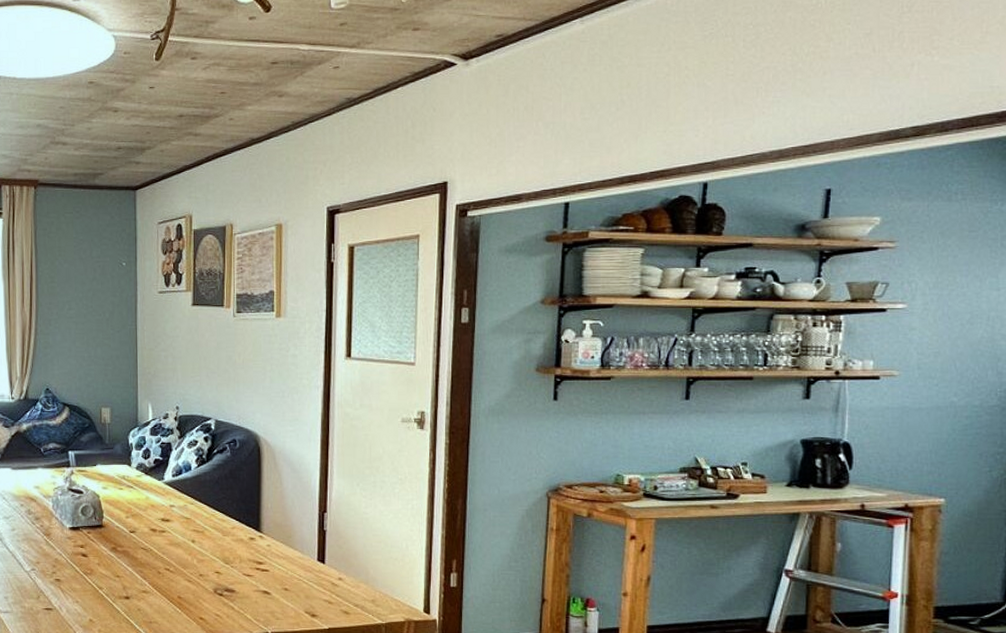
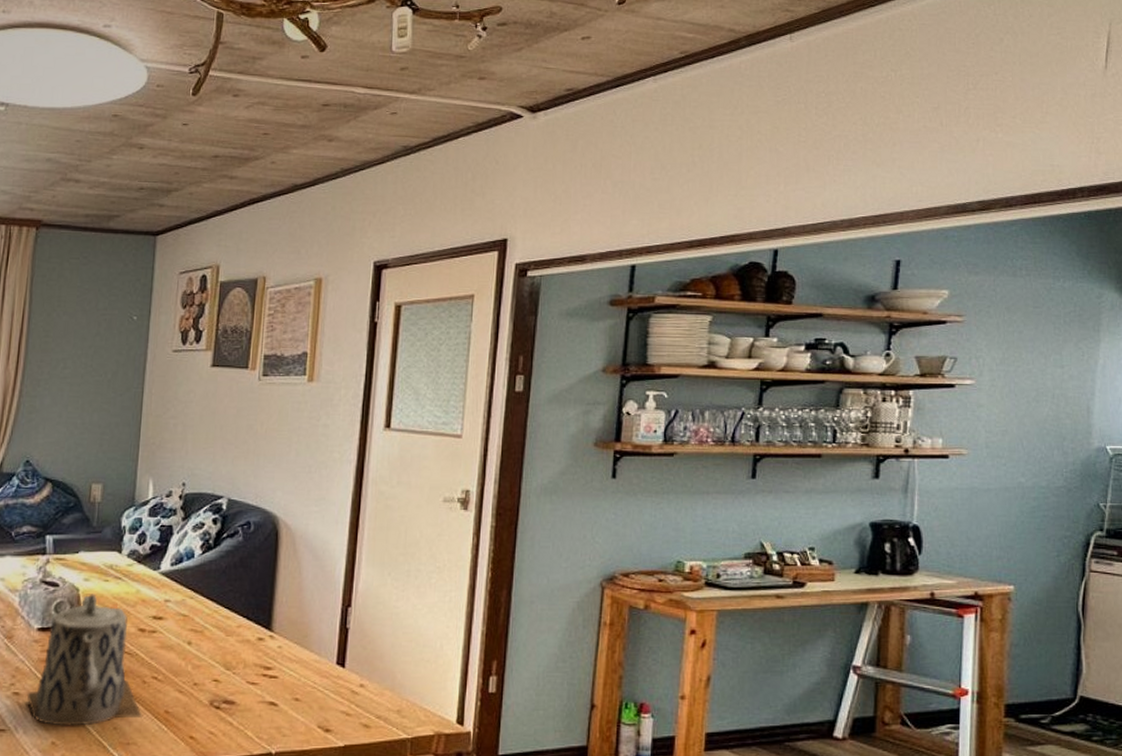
teapot: none [66,499,160,607] -> present [26,594,142,726]

